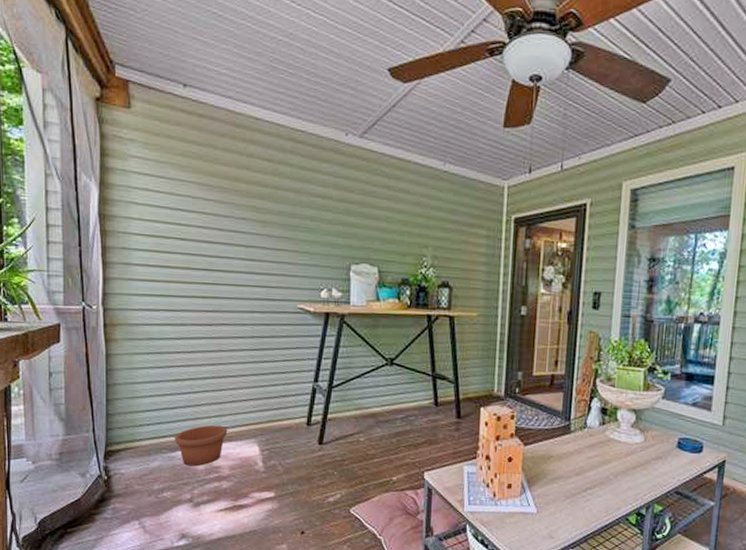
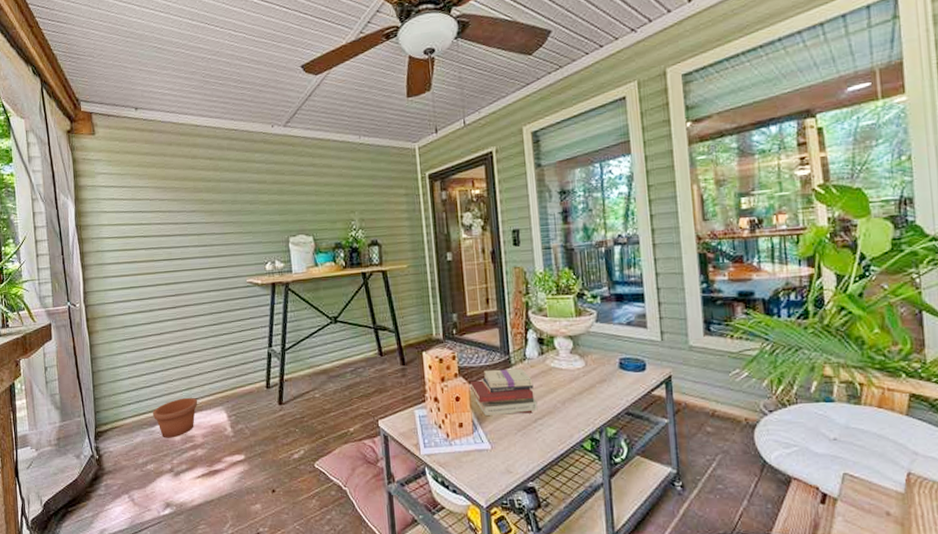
books: none [524,433,590,482] -> present [469,368,538,415]

